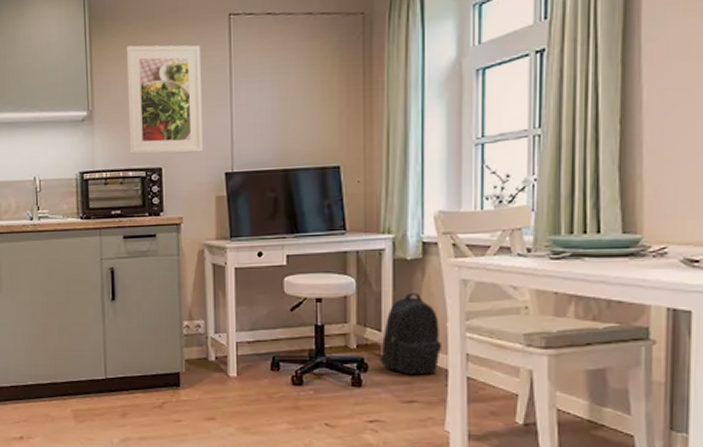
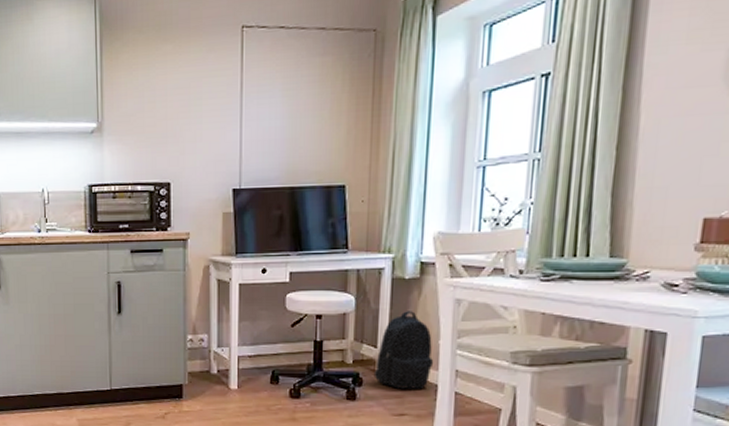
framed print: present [126,45,203,155] -> none [137,55,212,169]

